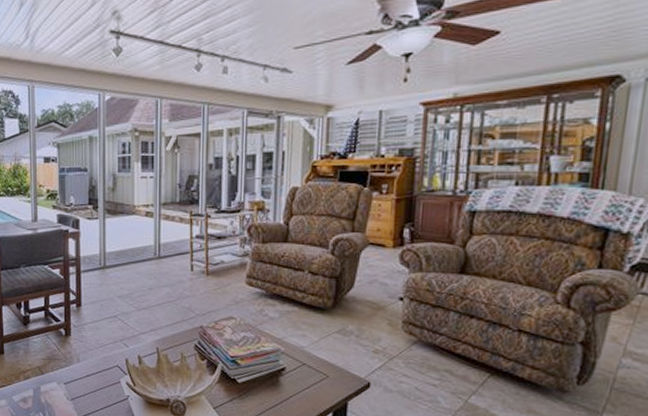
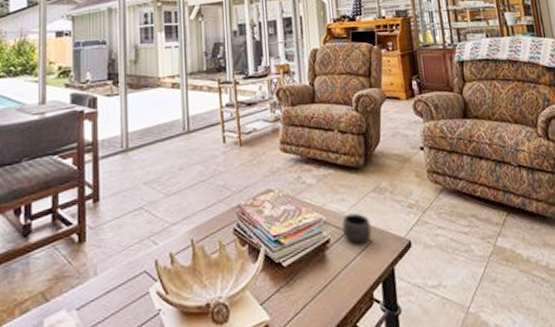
mug: none [299,348,330,376] -> present [341,212,372,244]

